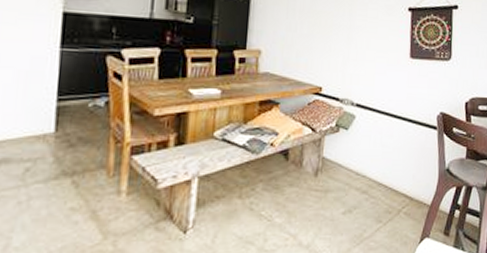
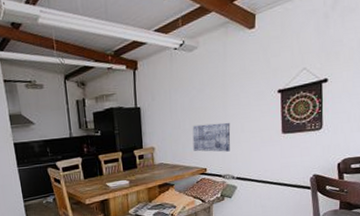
wall art: none [309,31,355,70] -> present [192,122,231,152]

